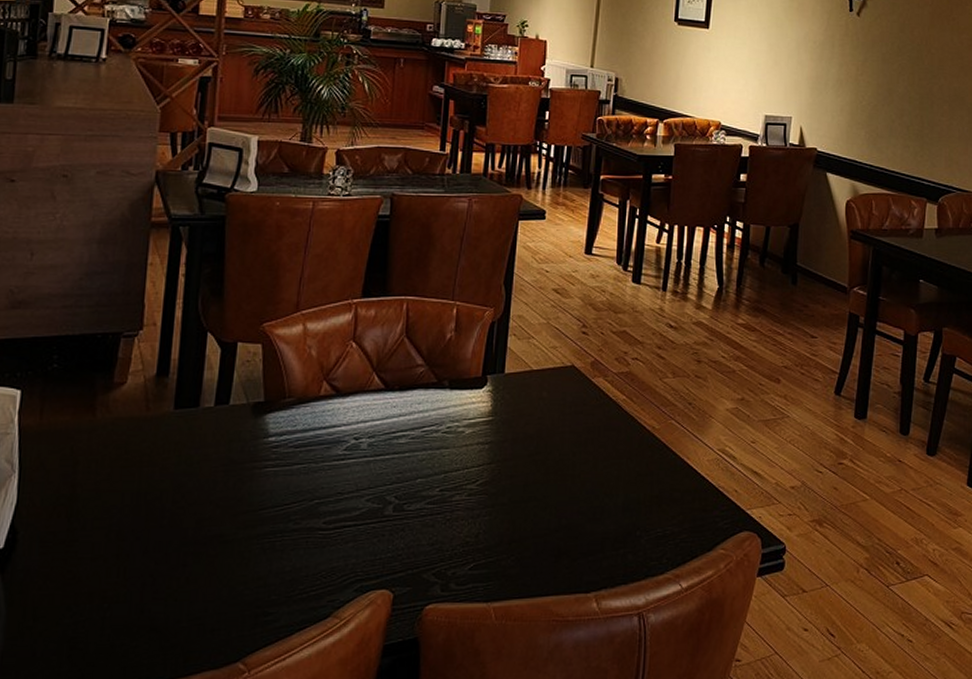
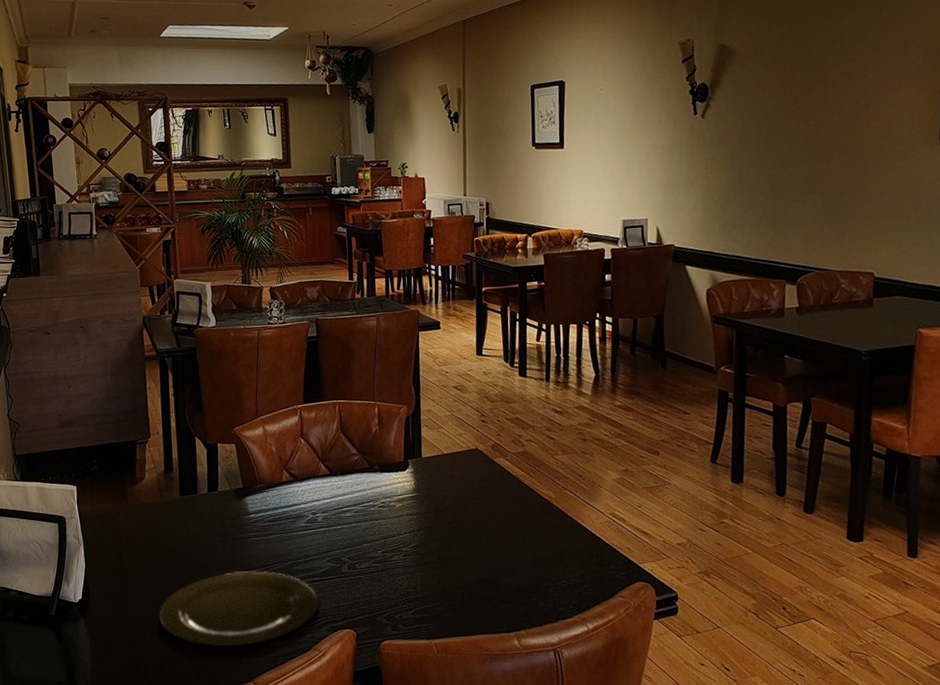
plate: none [118,512,348,615] -> present [159,571,319,647]

